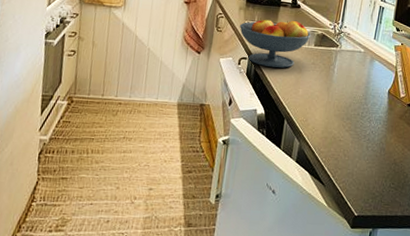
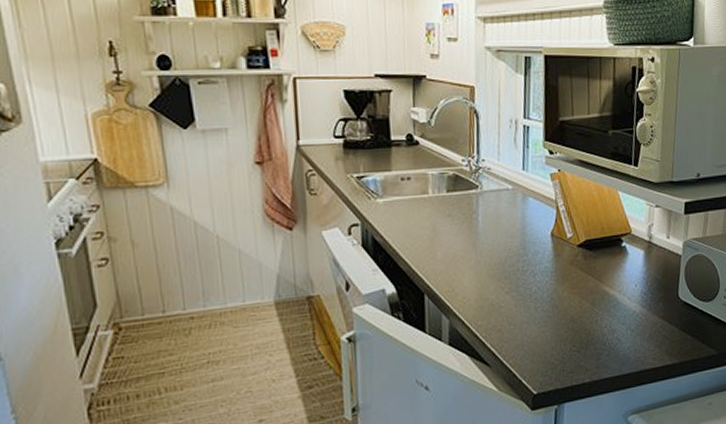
fruit bowl: present [240,17,312,68] -> none [341,163,441,231]

